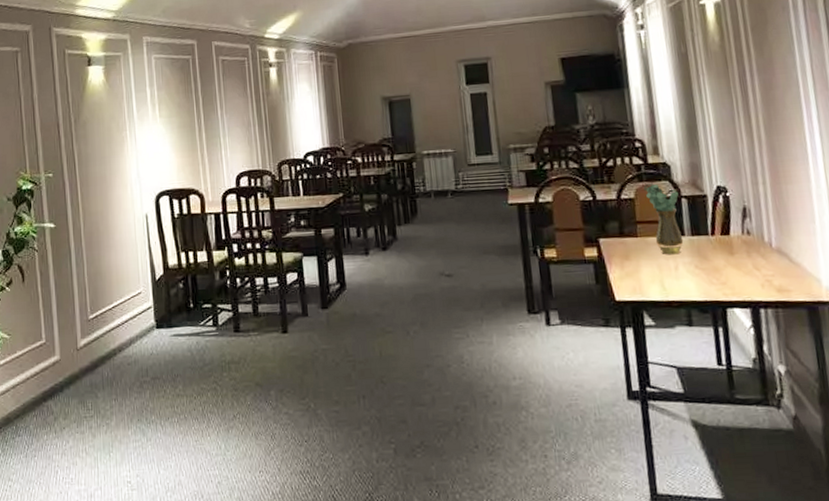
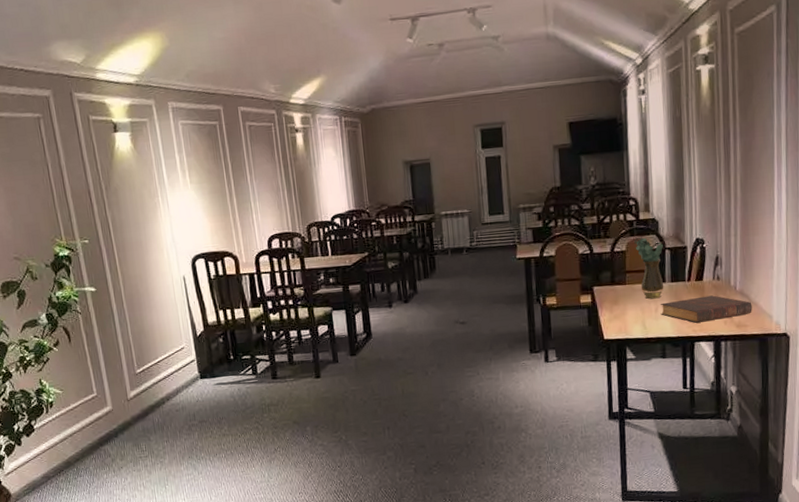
book: none [680,253,795,285] -> present [660,295,752,323]

